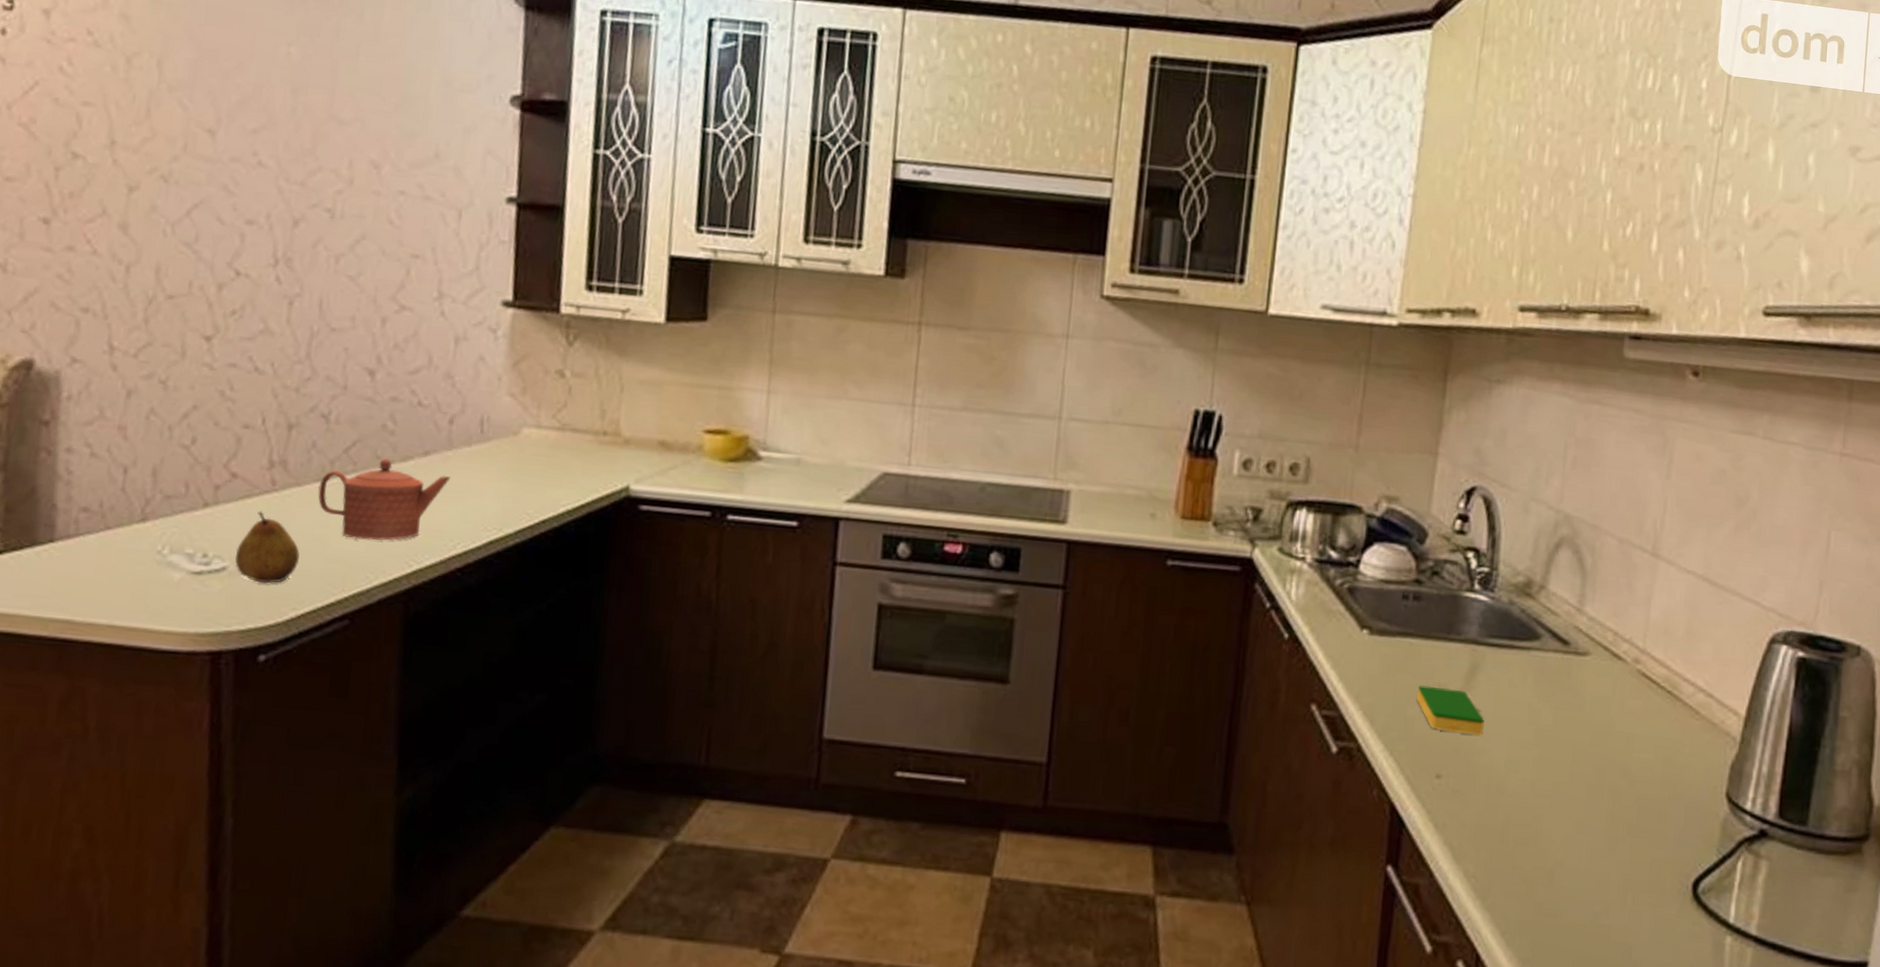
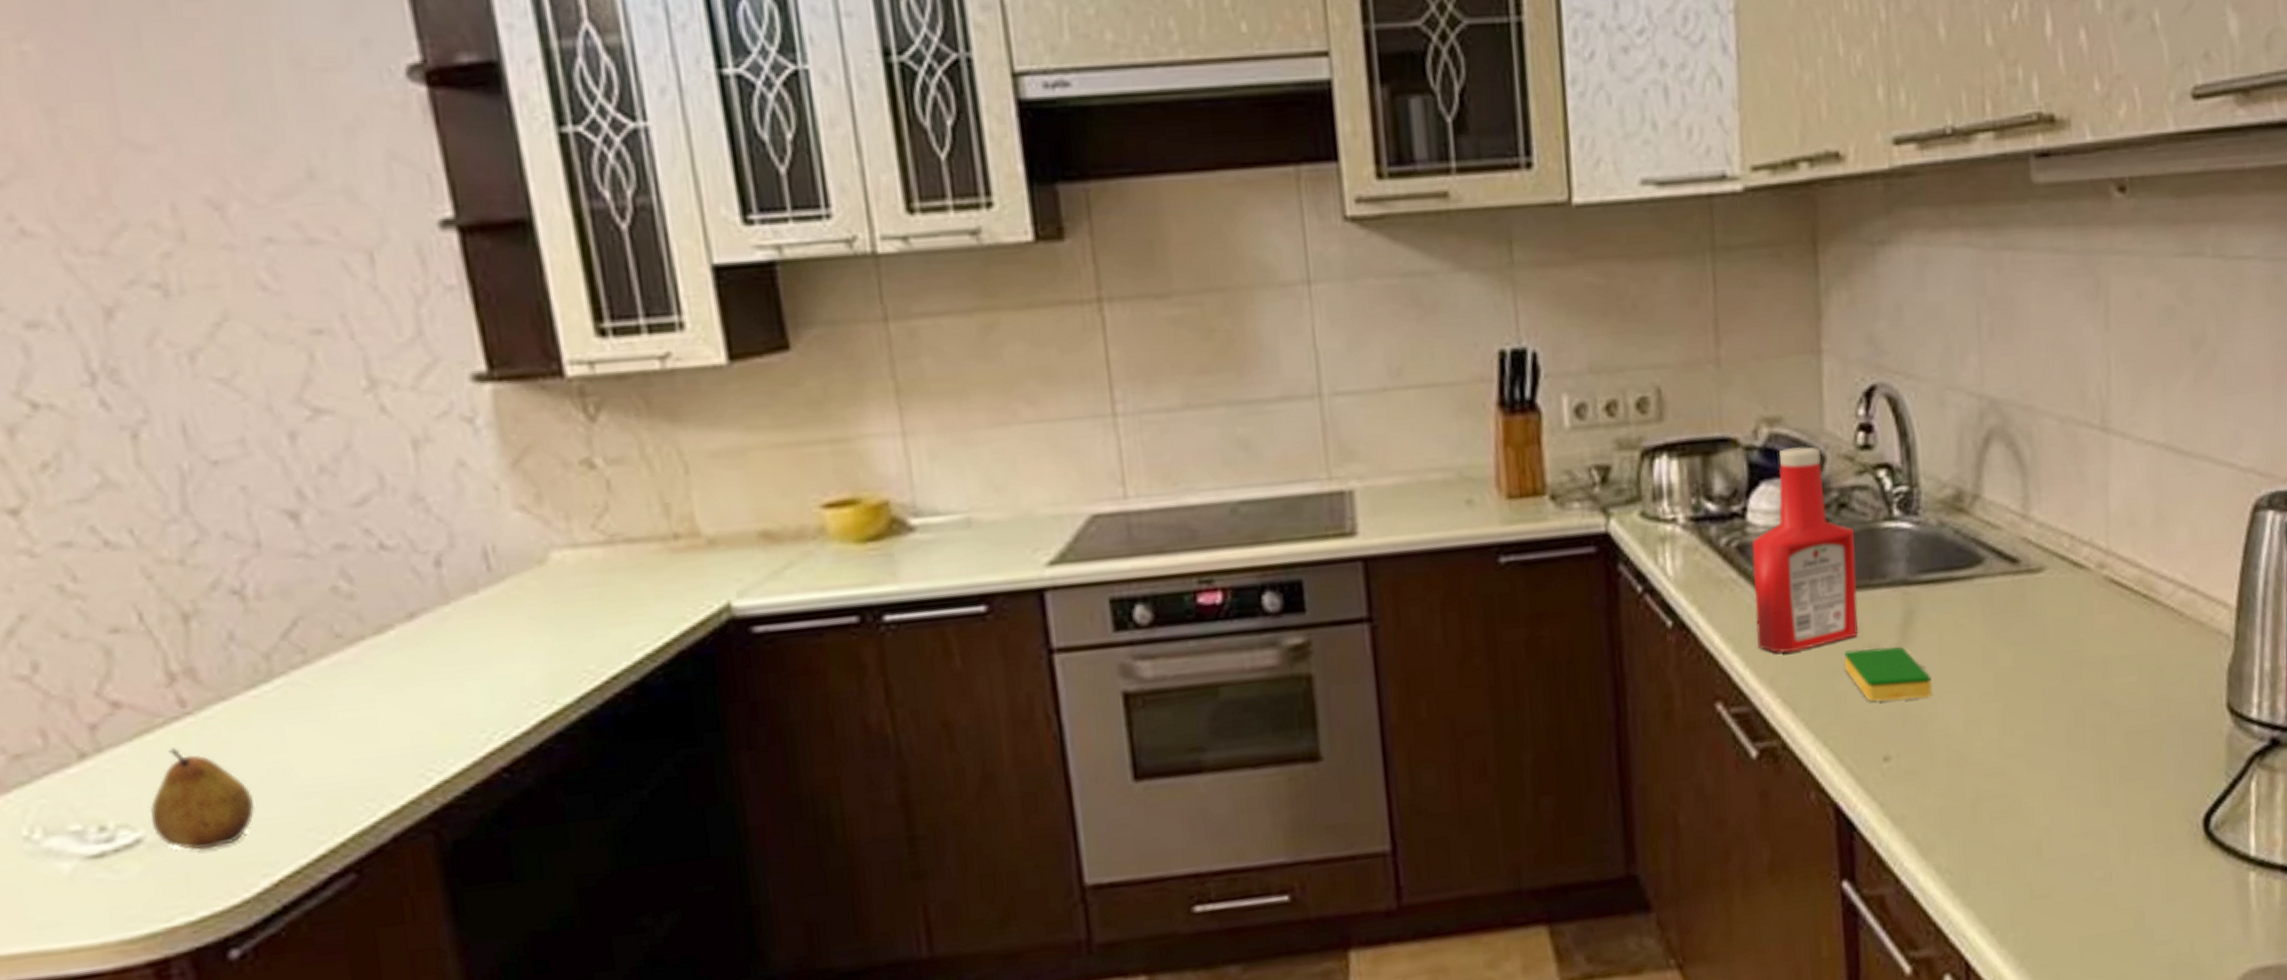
teapot: present [318,458,451,541] -> none [255,633,459,759]
ketchup bottle: none [1351,521,1441,678] -> present [1752,447,1858,653]

